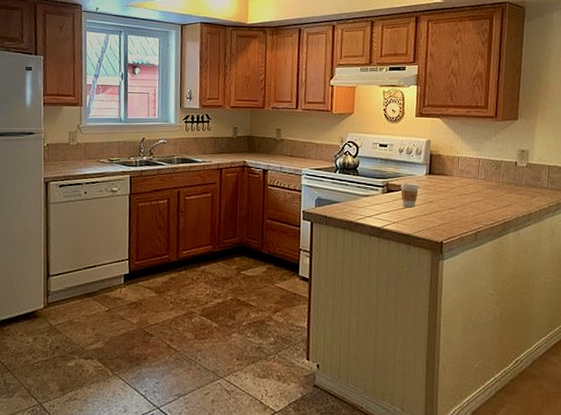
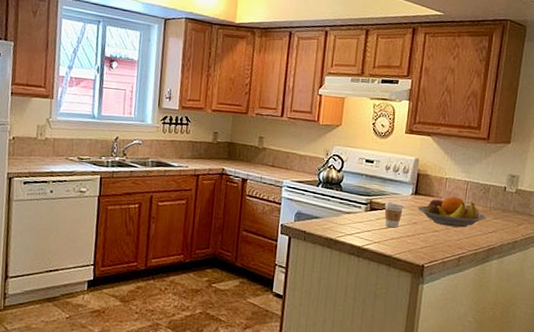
fruit bowl: none [432,174,500,204] -> present [417,196,487,228]

